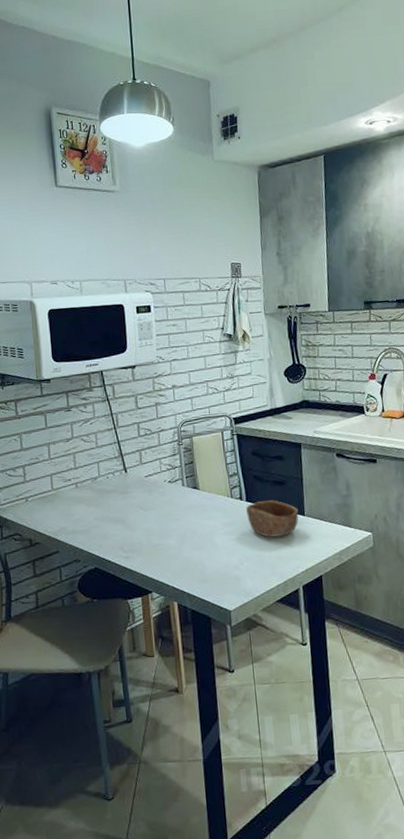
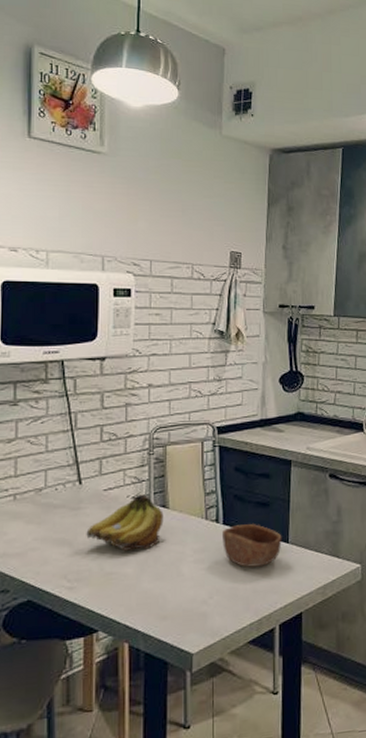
fruit: none [134,478,196,526] -> present [86,494,164,551]

